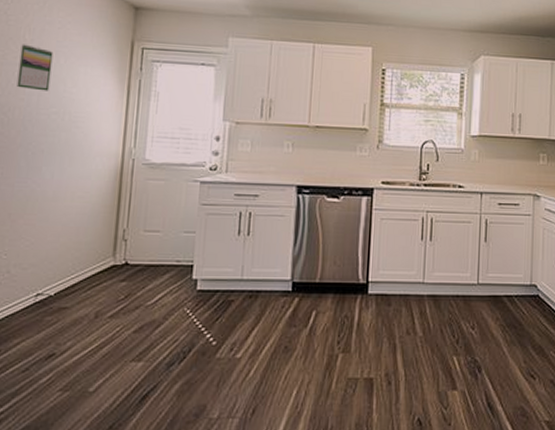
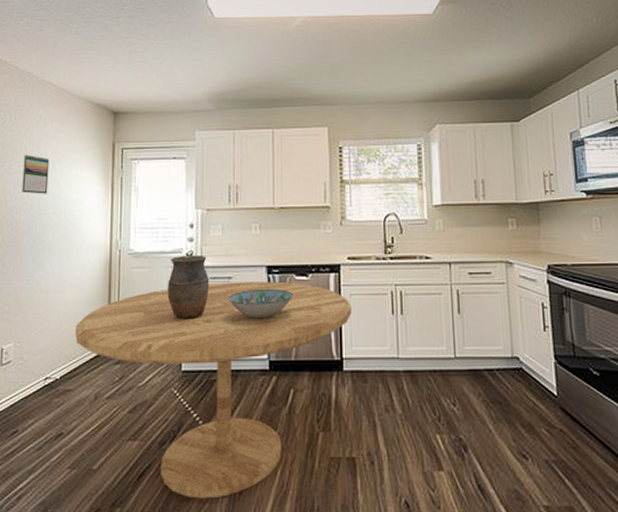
dining table: none [75,200,382,420] -> present [75,281,352,499]
vase: none [185,169,234,236] -> present [167,255,210,319]
decorative bowl: none [253,209,323,239] -> present [228,289,294,319]

